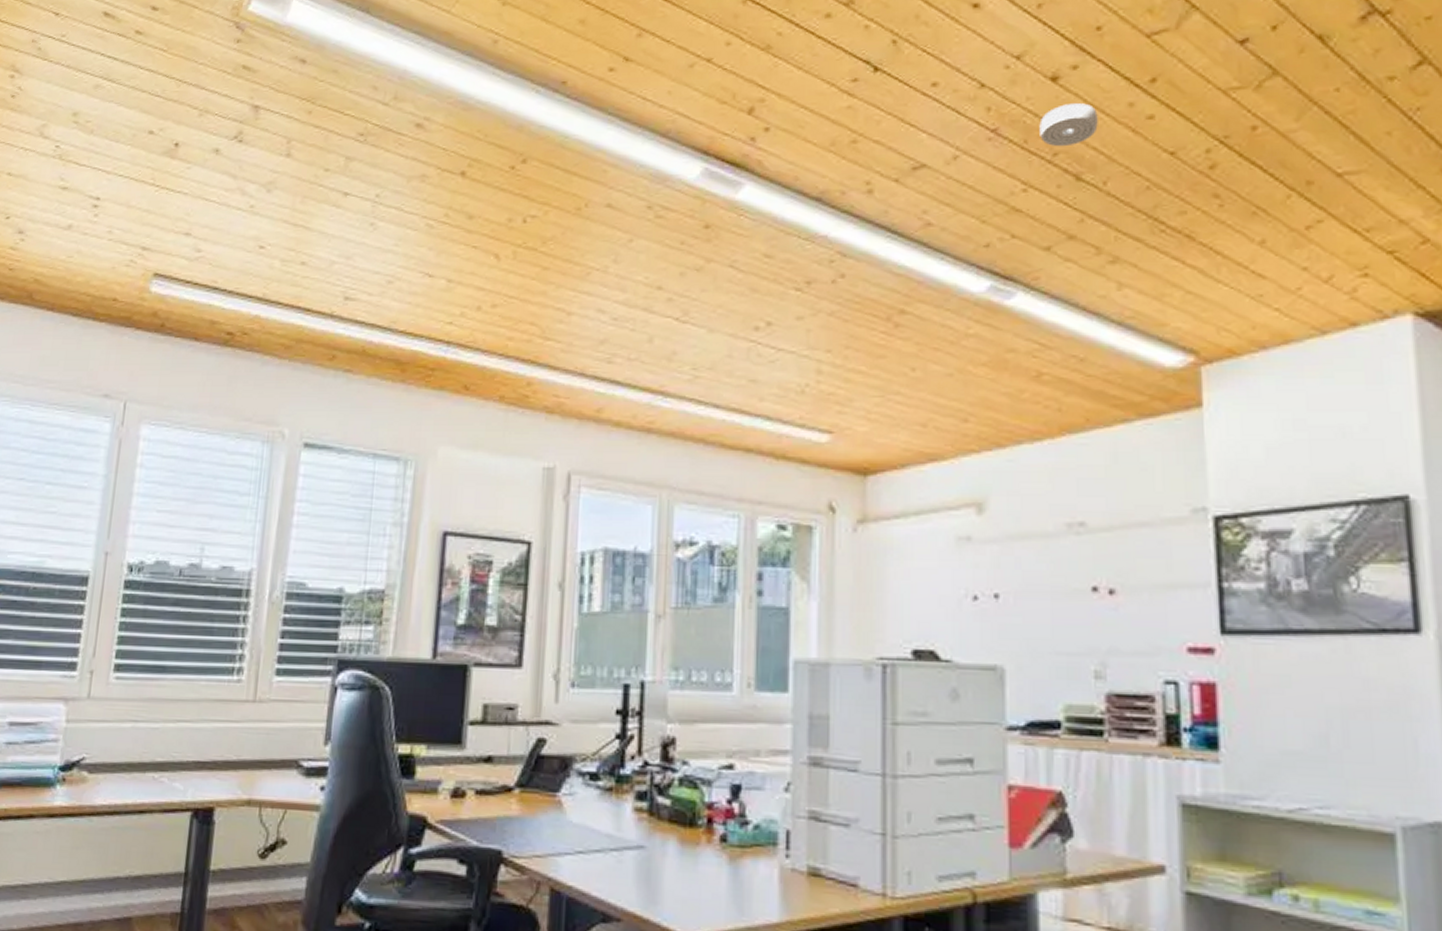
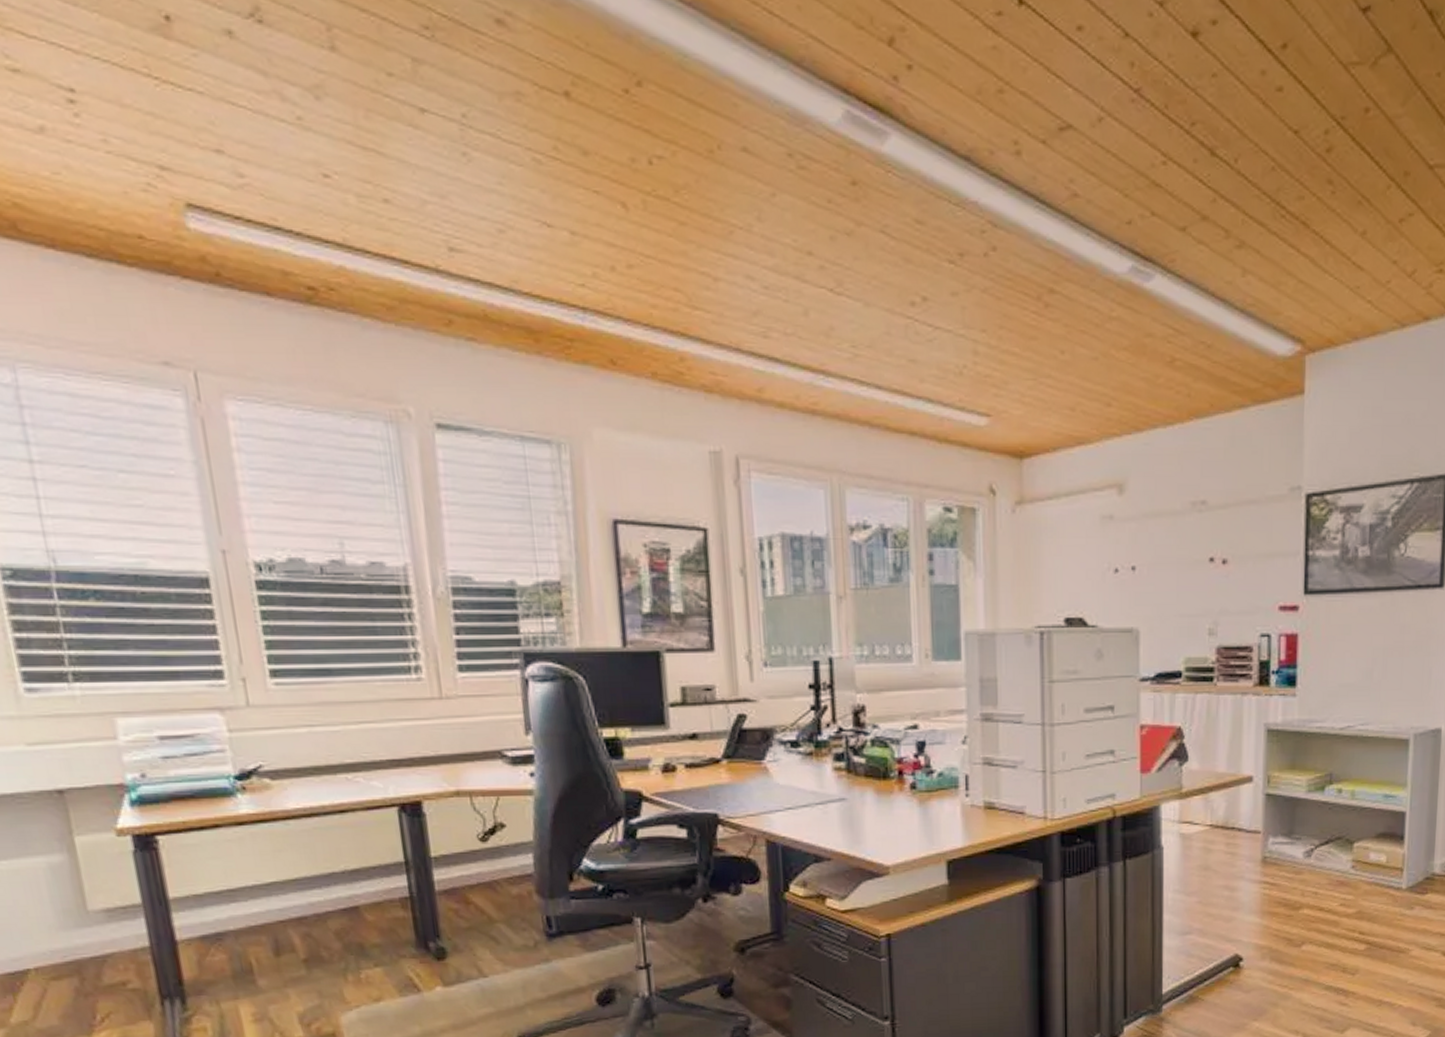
smoke detector: present [1039,103,1098,147] -> none [1179,66,1233,116]

